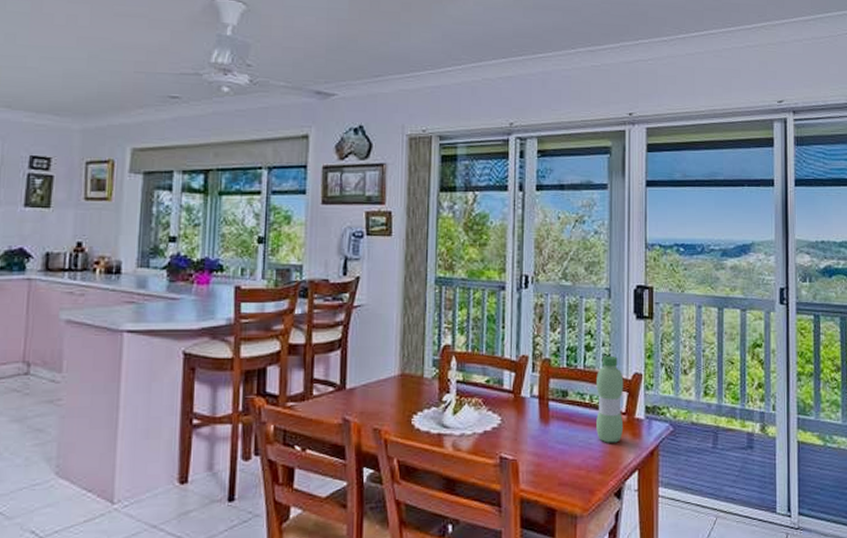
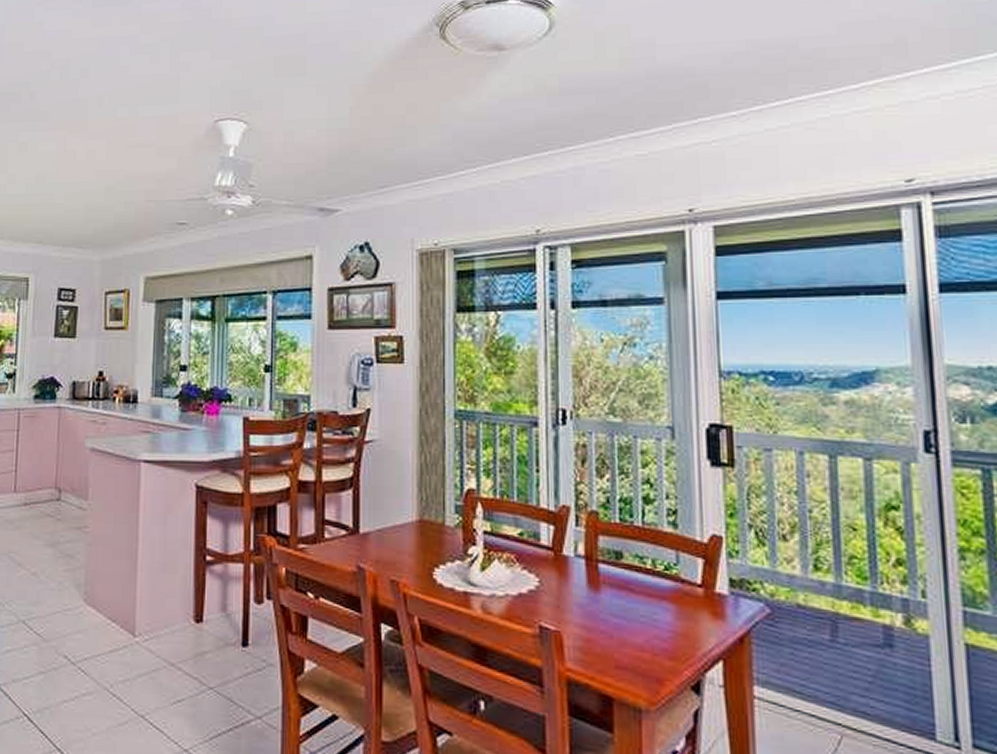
water bottle: present [596,355,624,443] -> none [660,510,700,622]

